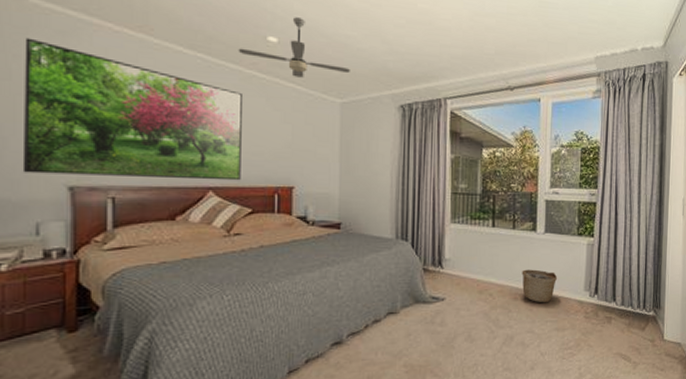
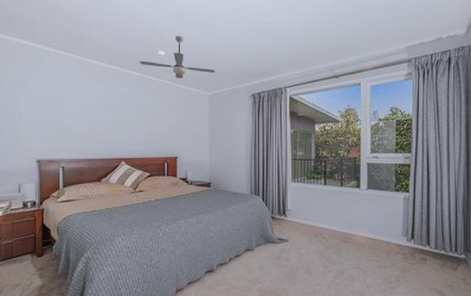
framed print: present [22,37,242,181] -> none [11,64,142,154]
basket: present [522,269,558,303] -> none [349,218,379,246]

